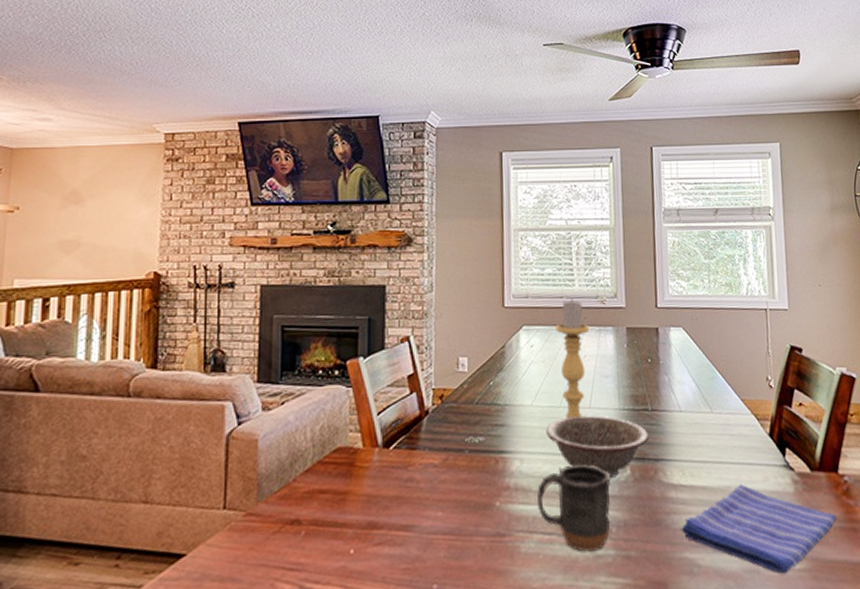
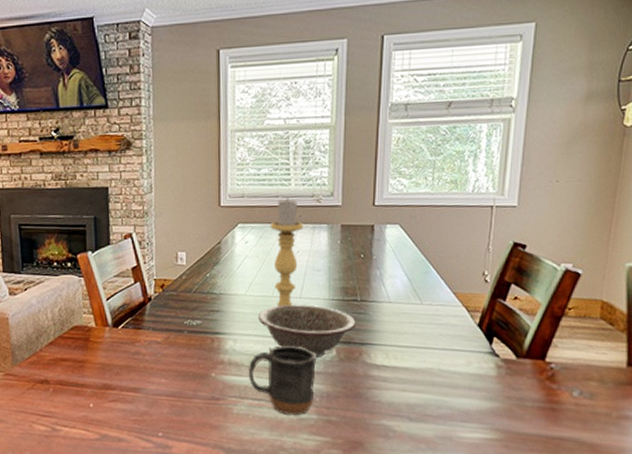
dish towel: present [681,483,838,574] -> none [380,366,537,442]

